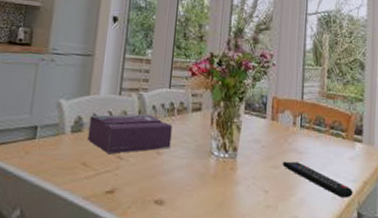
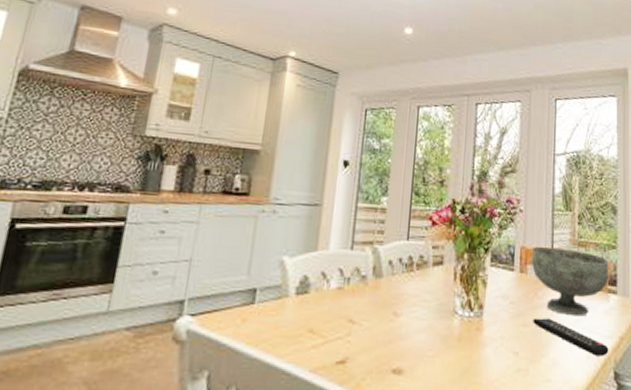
tissue box: present [87,113,173,155] -> none [315,270,411,319]
decorative bowl: none [282,97,356,162] -> present [531,247,610,317]

